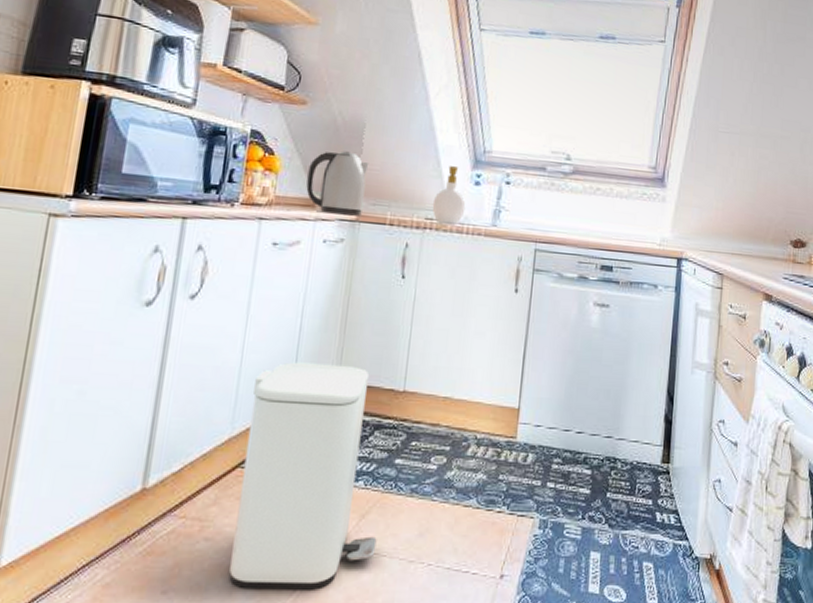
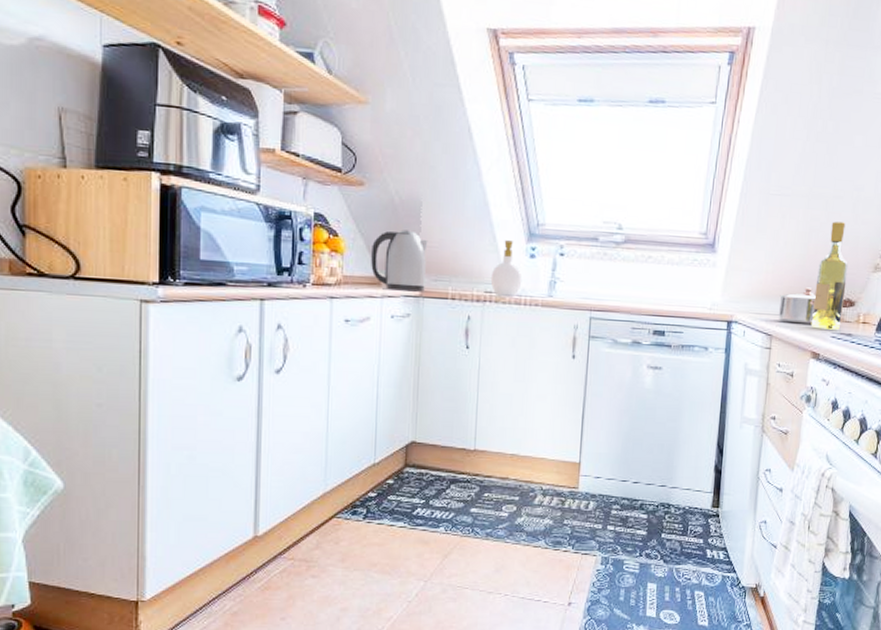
pedal bin: present [229,362,377,590] -> none [336,426,459,616]
cooking pot: none [728,226,767,264] -> present [777,287,816,324]
bottle: none [762,161,798,271] -> present [810,221,848,330]

